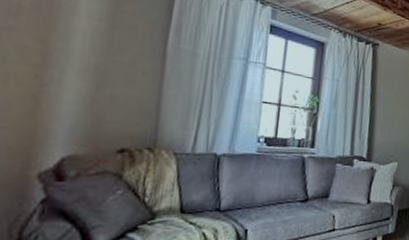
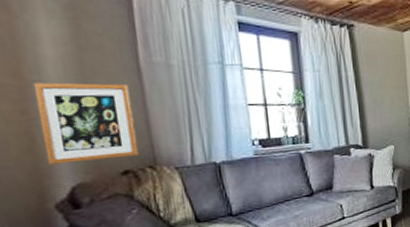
wall art: none [44,50,149,136] -> present [33,82,139,165]

